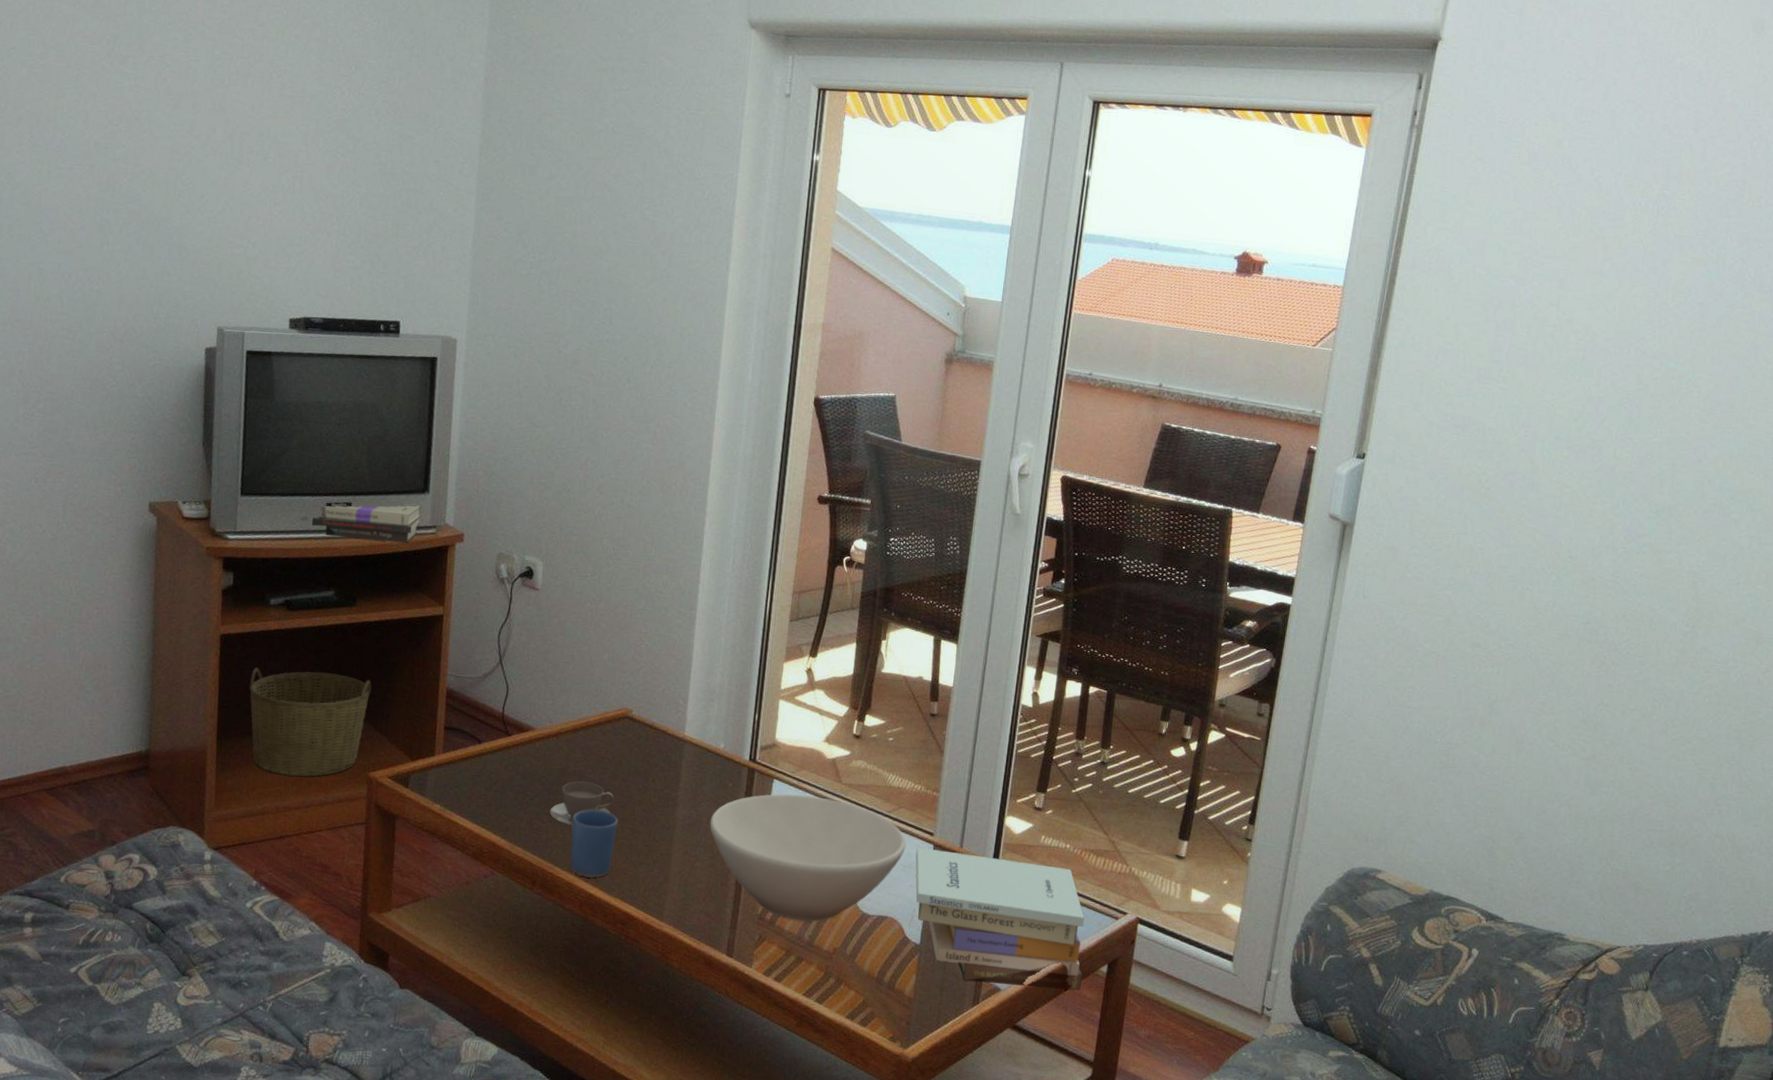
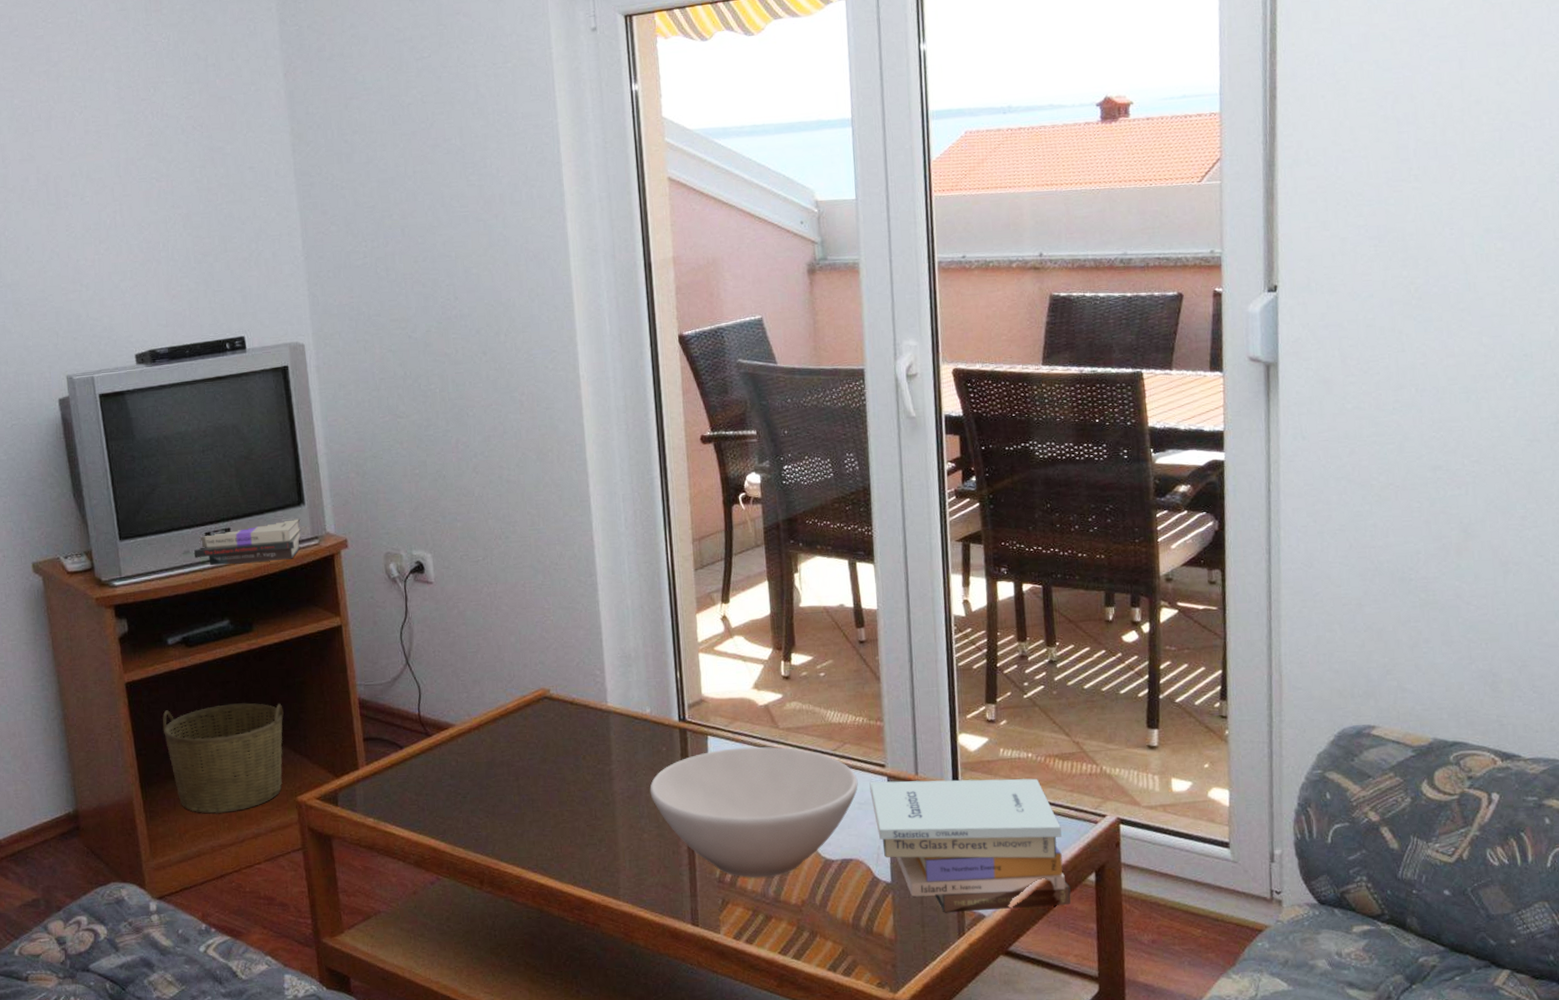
teacup: present [549,781,615,825] -> none [484,770,548,817]
mug: present [570,809,619,878] -> none [509,797,557,868]

